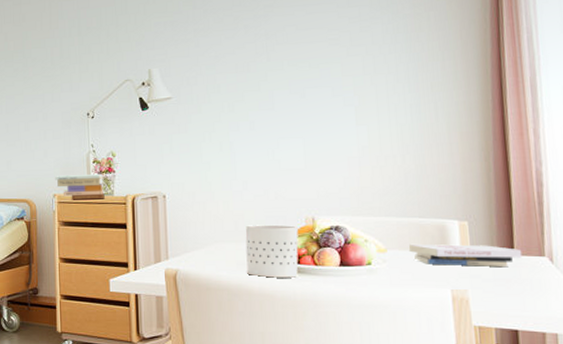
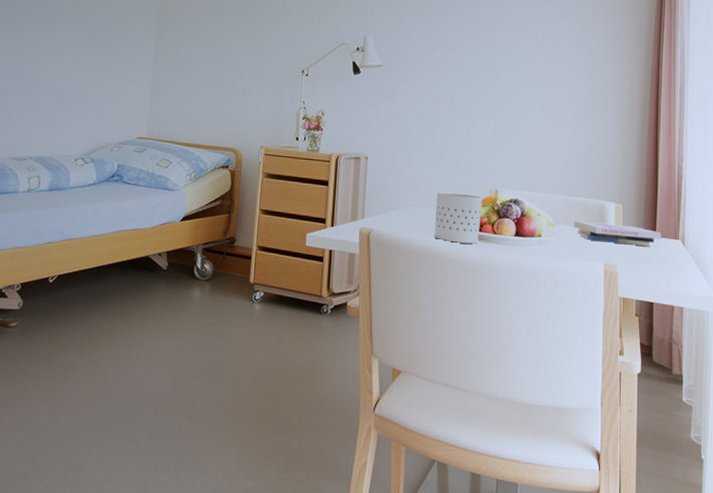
books: present [55,174,105,200] -> none [264,128,312,155]

